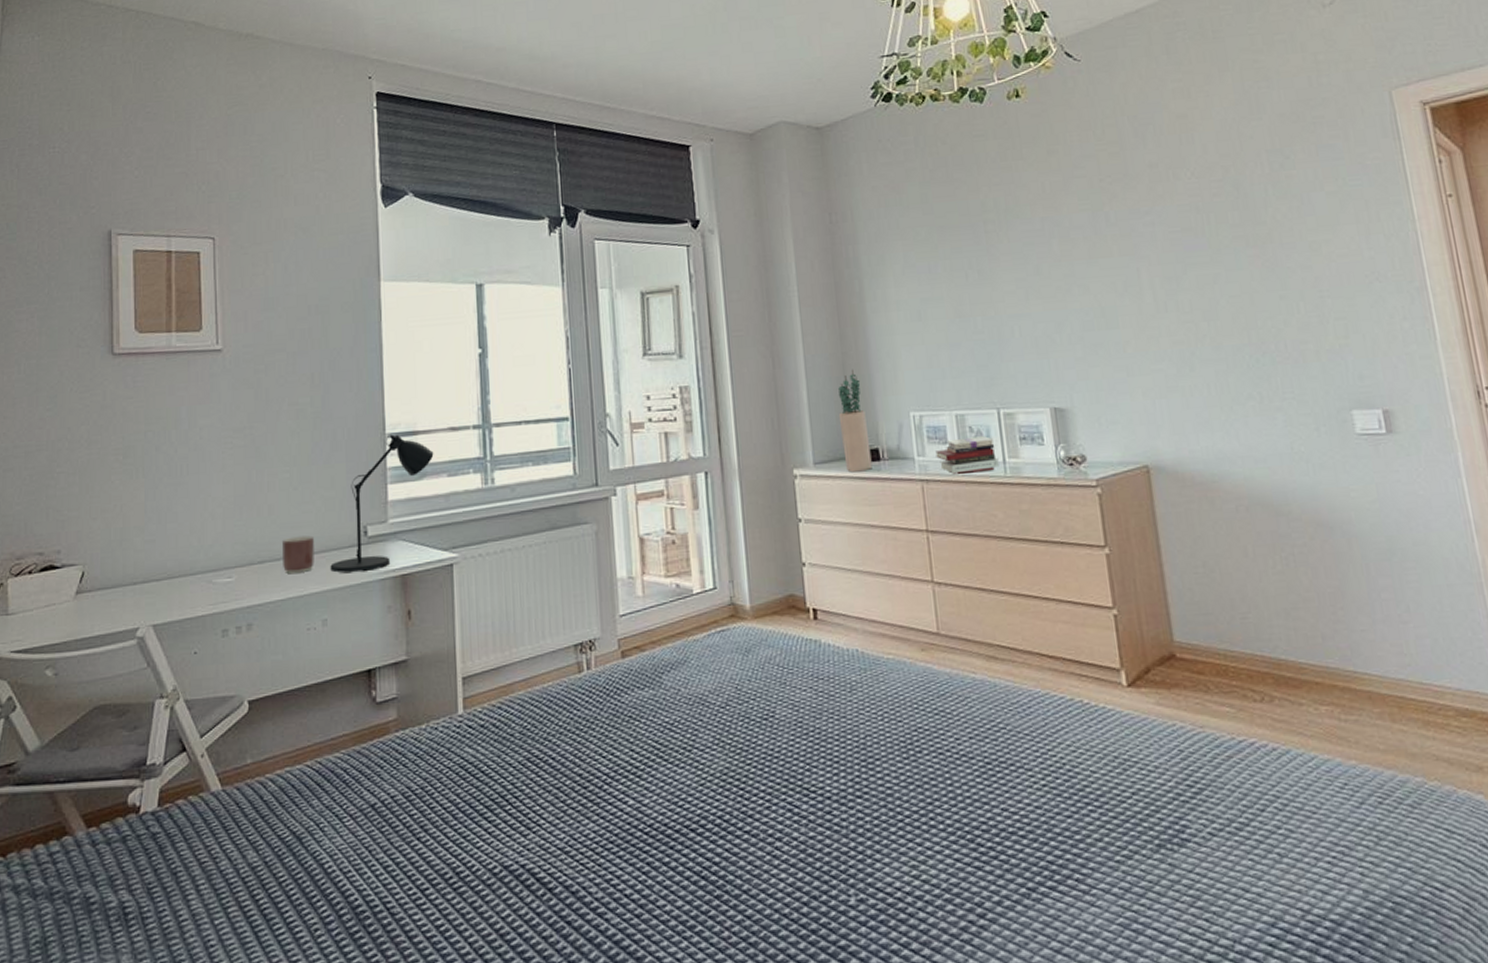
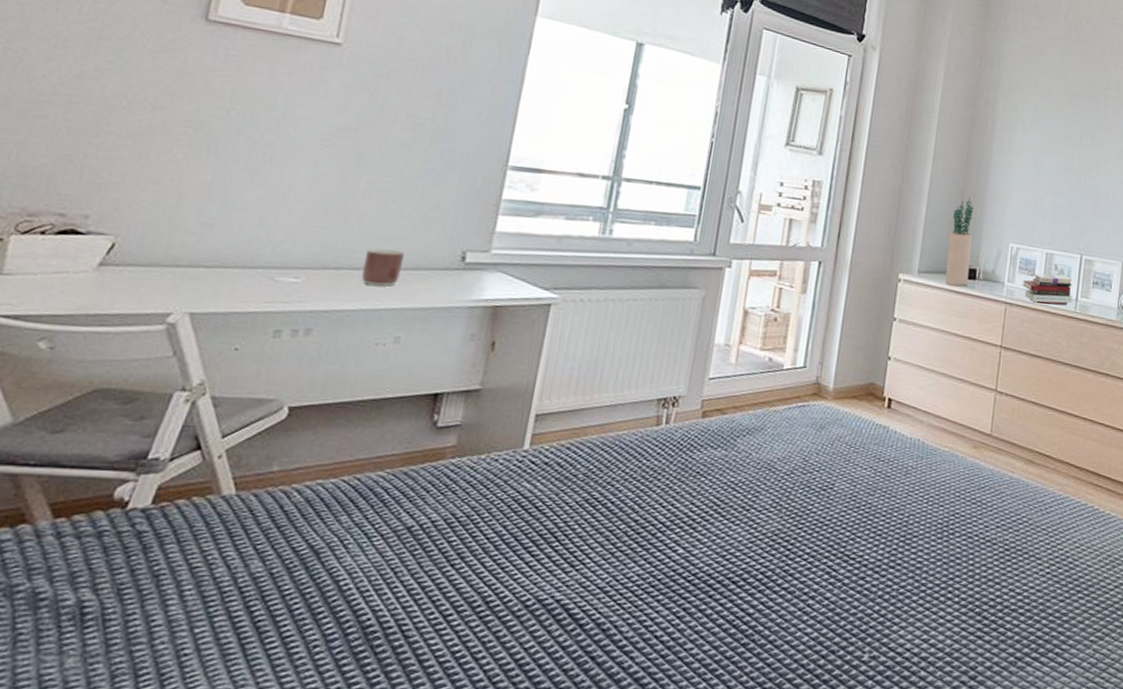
desk lamp: present [330,434,434,573] -> none [415,167,556,296]

